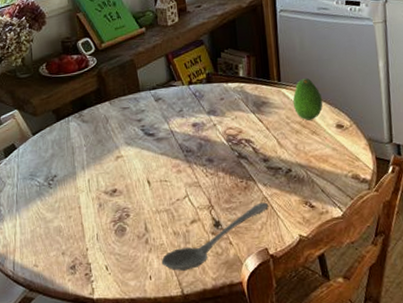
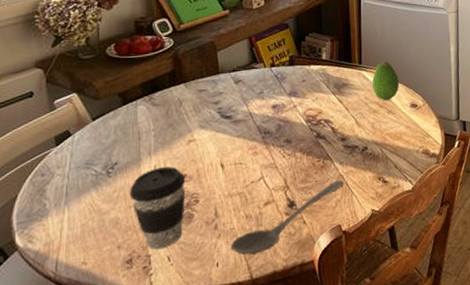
coffee cup: none [68,181,118,259] -> present [129,166,186,250]

